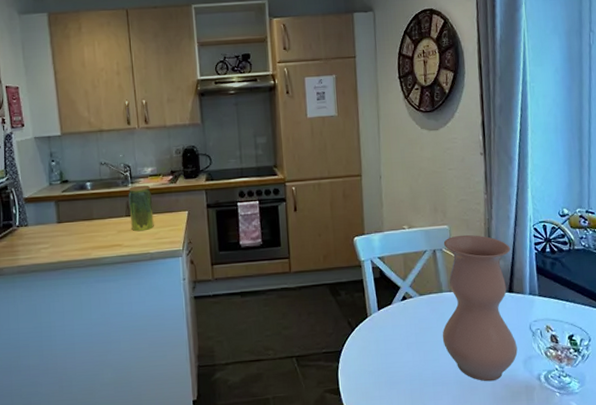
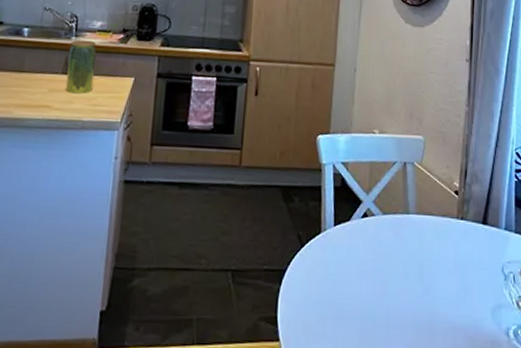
vase: present [442,234,518,382] -> none [403,149,489,331]

